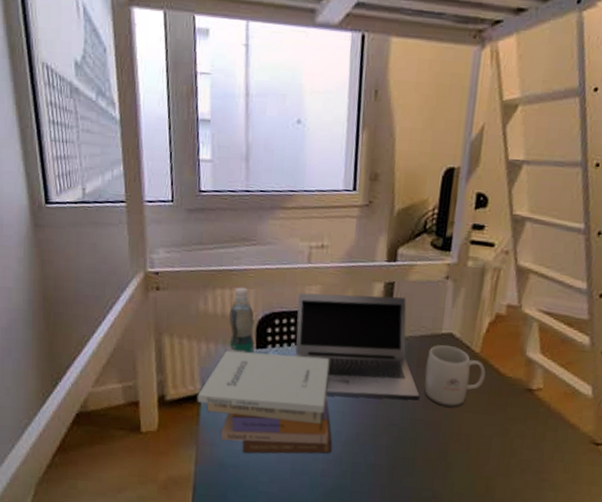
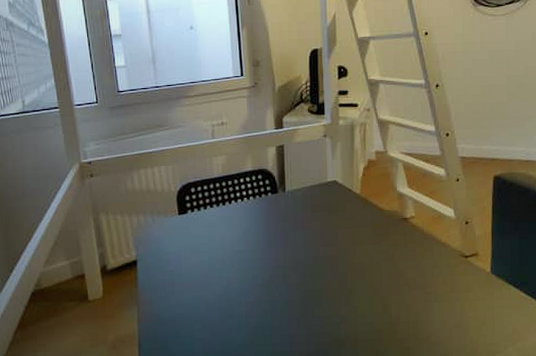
books: present [197,350,333,454] -> none [133,214,252,306]
bottle: present [228,287,255,354] -> none [152,165,178,221]
laptop: present [295,292,420,401] -> none [207,156,317,247]
mug: present [424,344,486,407] -> none [318,190,367,242]

